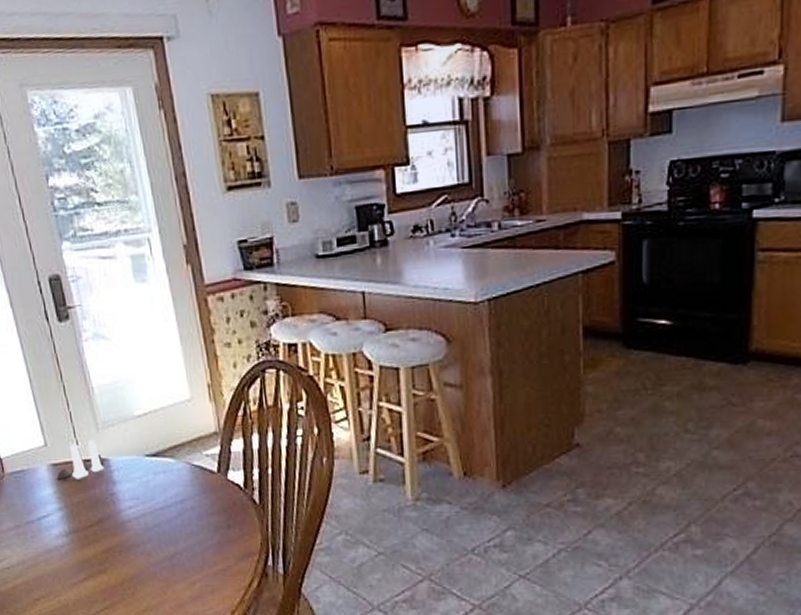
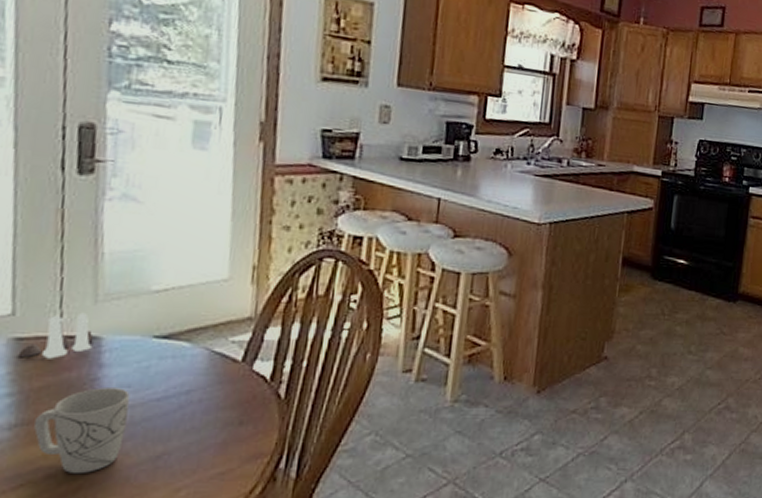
mug: none [81,500,145,569] -> present [34,388,130,473]

